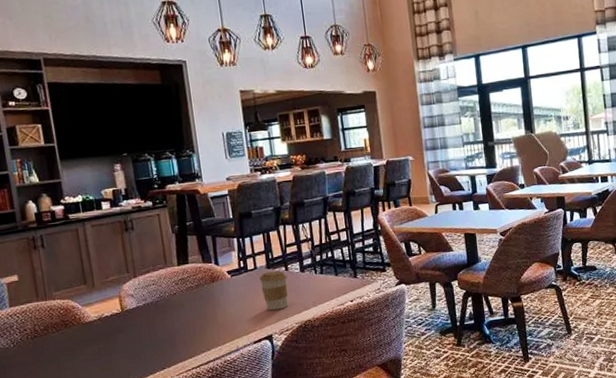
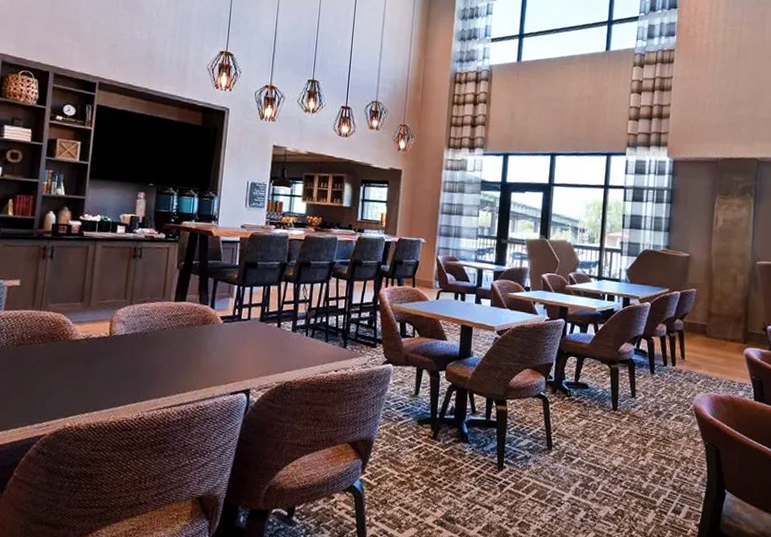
coffee cup: present [259,271,289,311] -> none [250,325,278,366]

